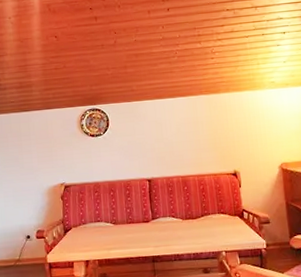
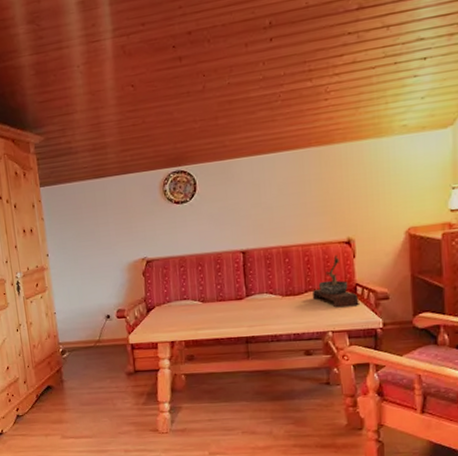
bonsai tree: none [207,184,246,230] -> present [312,254,359,308]

